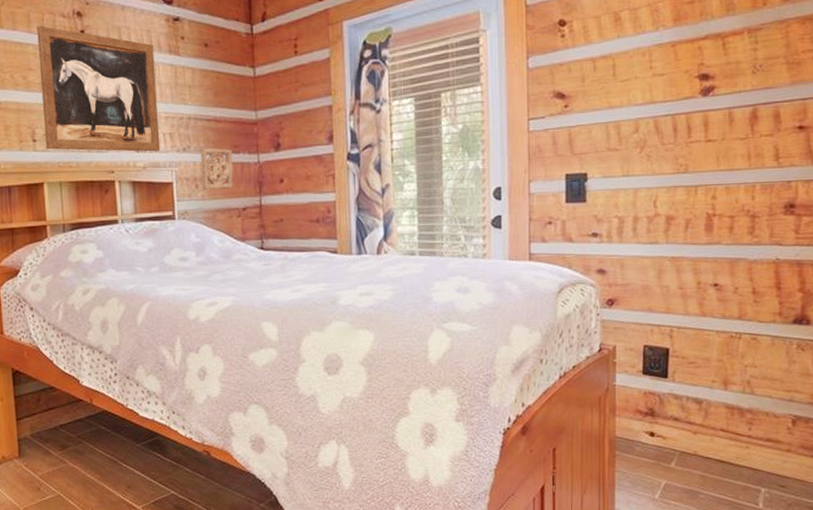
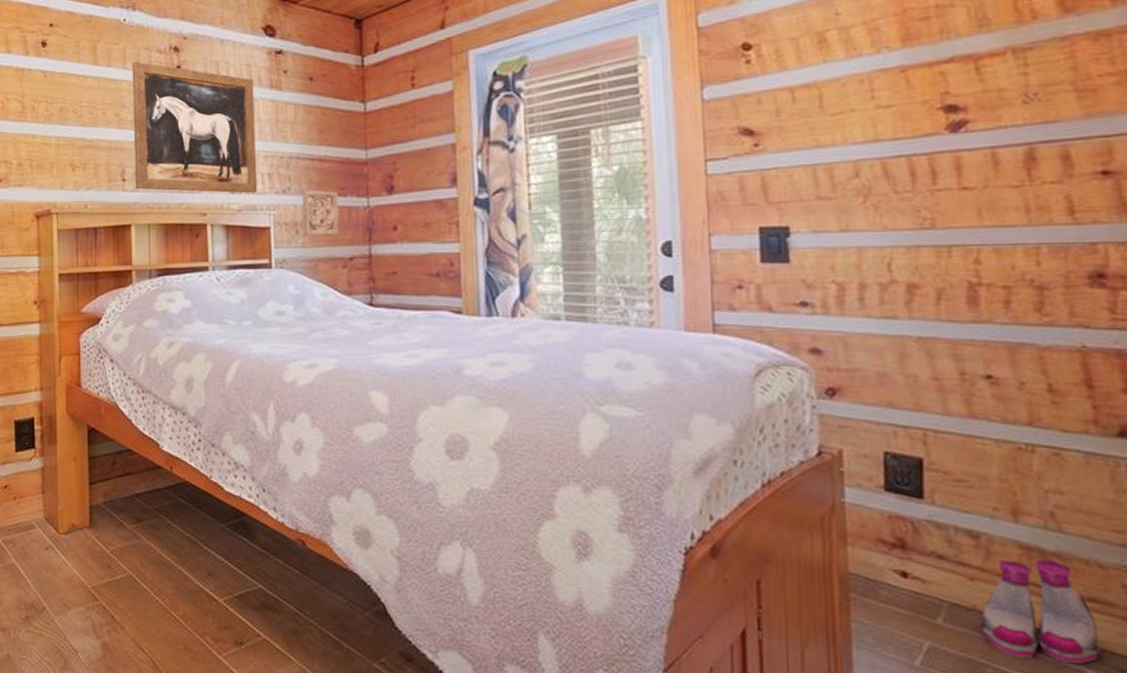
boots: none [698,415,772,486] -> present [979,559,1102,665]

